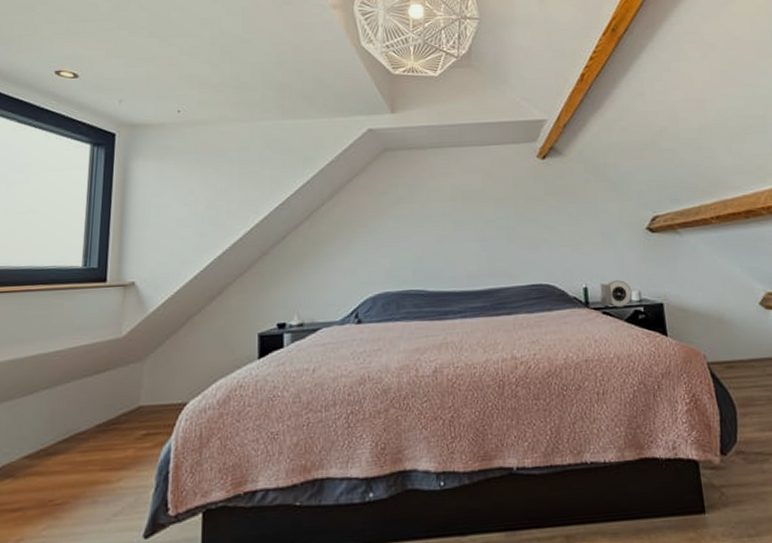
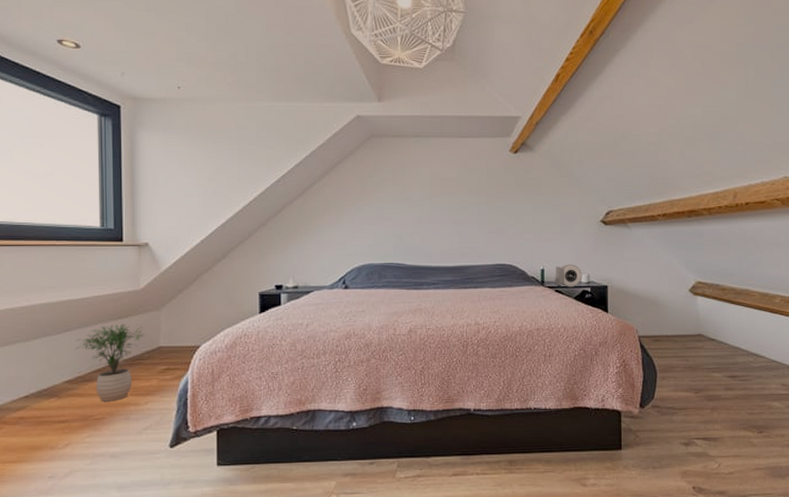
potted plant: none [40,379,124,481] -> present [75,323,145,402]

